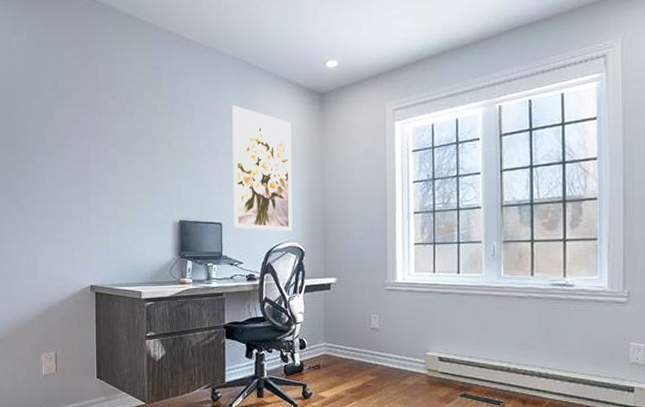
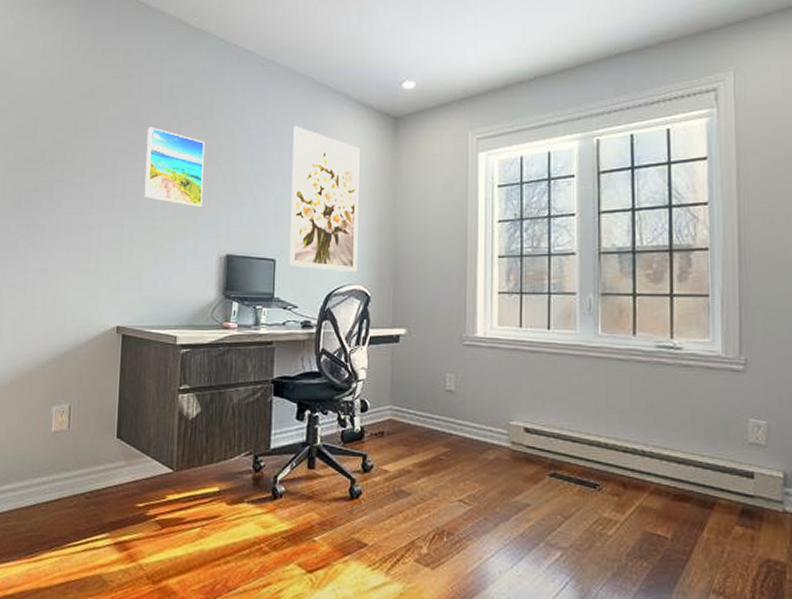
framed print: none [105,111,157,180] -> present [144,127,205,207]

